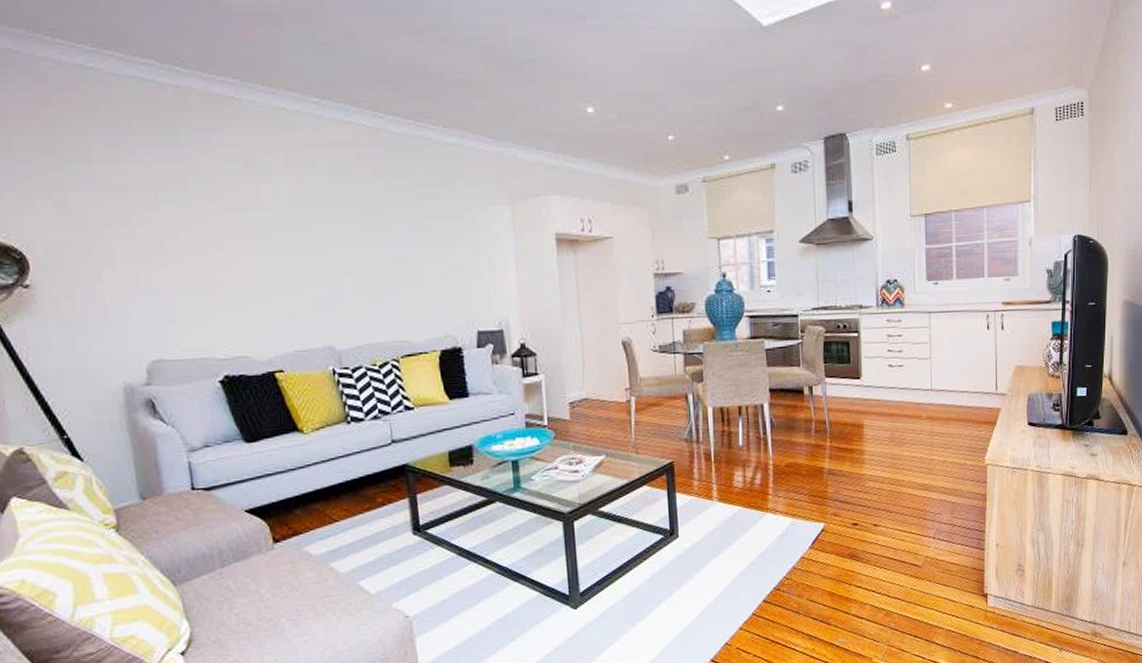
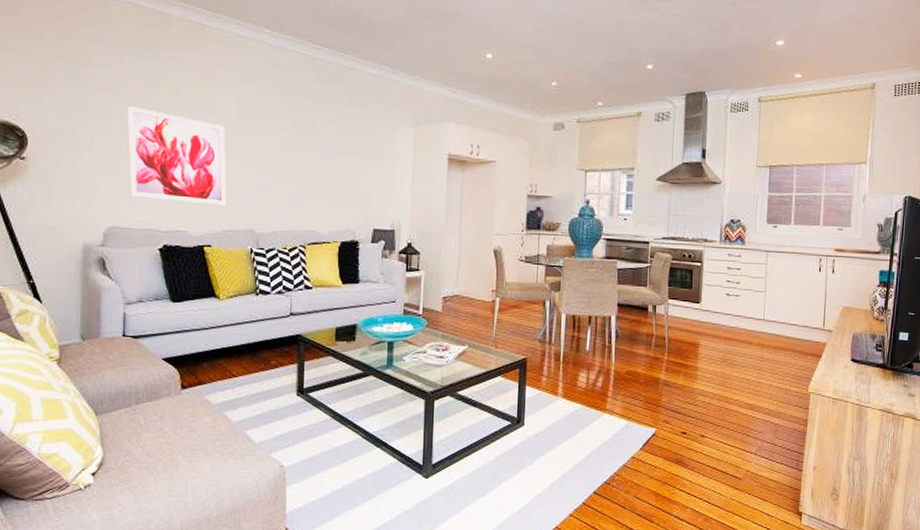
wall art: none [151,209,294,321] -> present [127,106,226,206]

